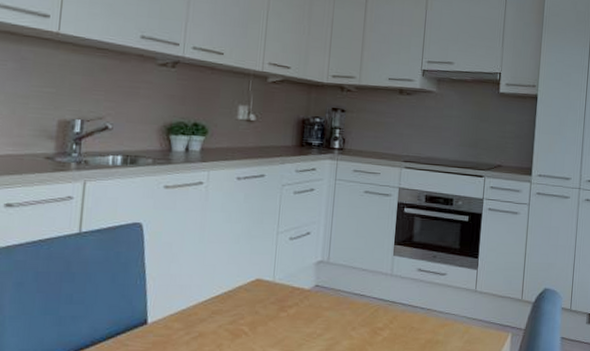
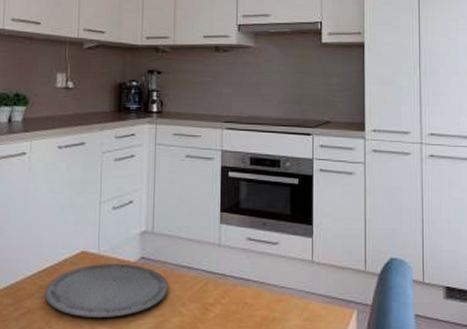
plate: none [216,291,341,341] -> present [44,264,169,317]

